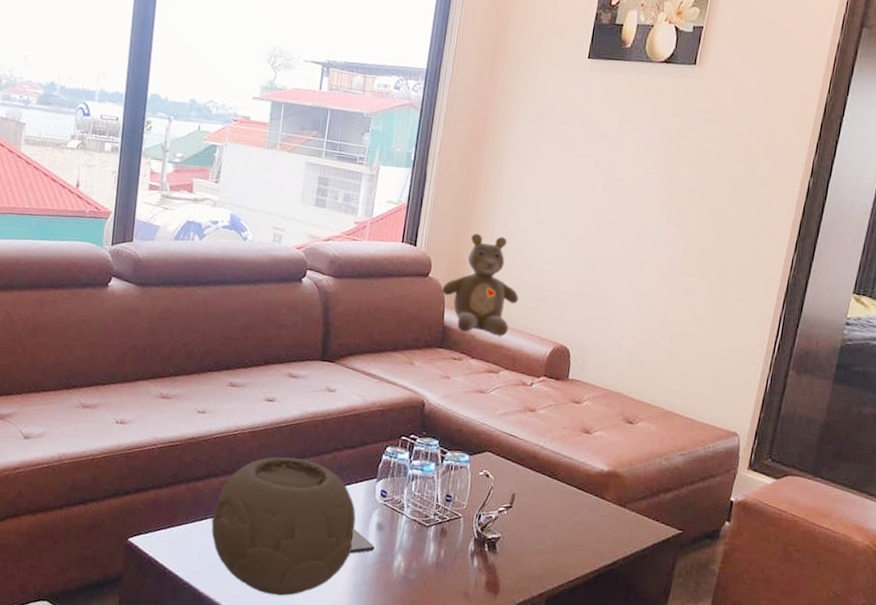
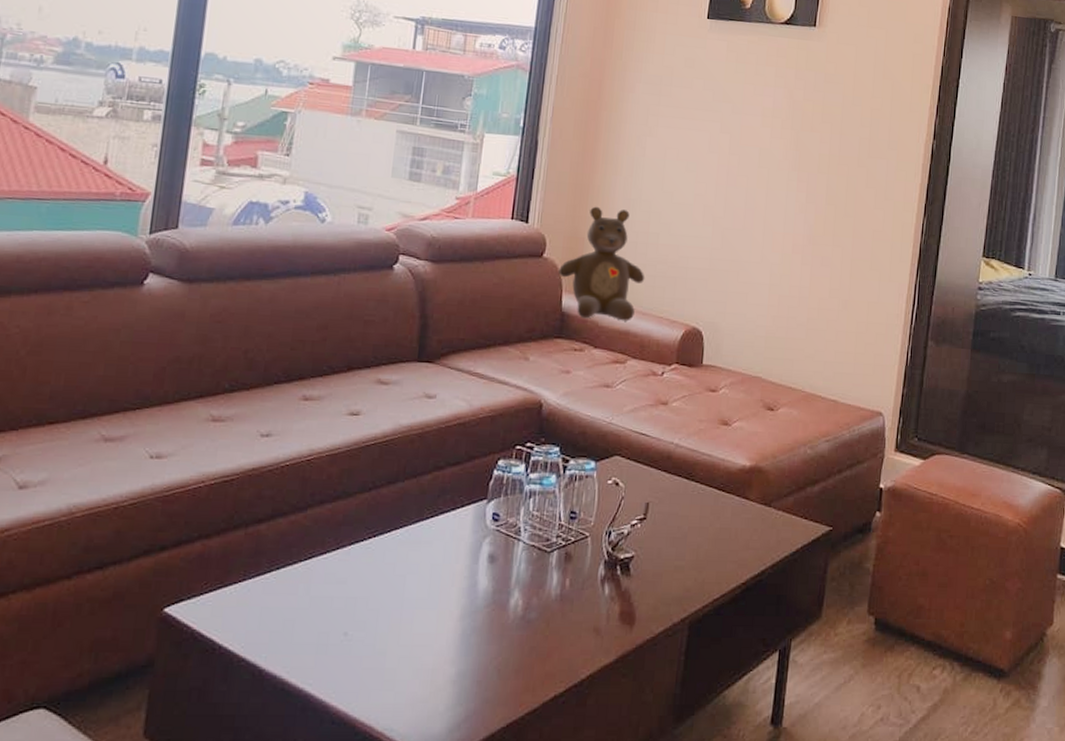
decorative bowl: present [211,456,356,596] -> none [277,482,463,660]
smartphone: present [349,529,375,554] -> none [455,564,486,596]

